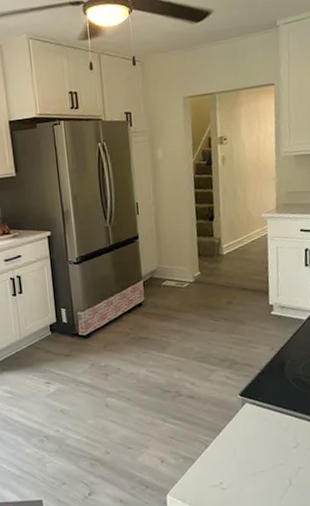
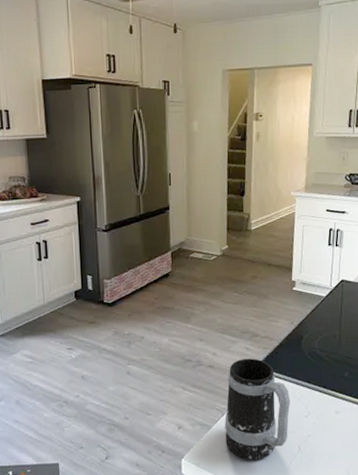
mug: none [208,387,278,495] -> present [225,358,291,460]

